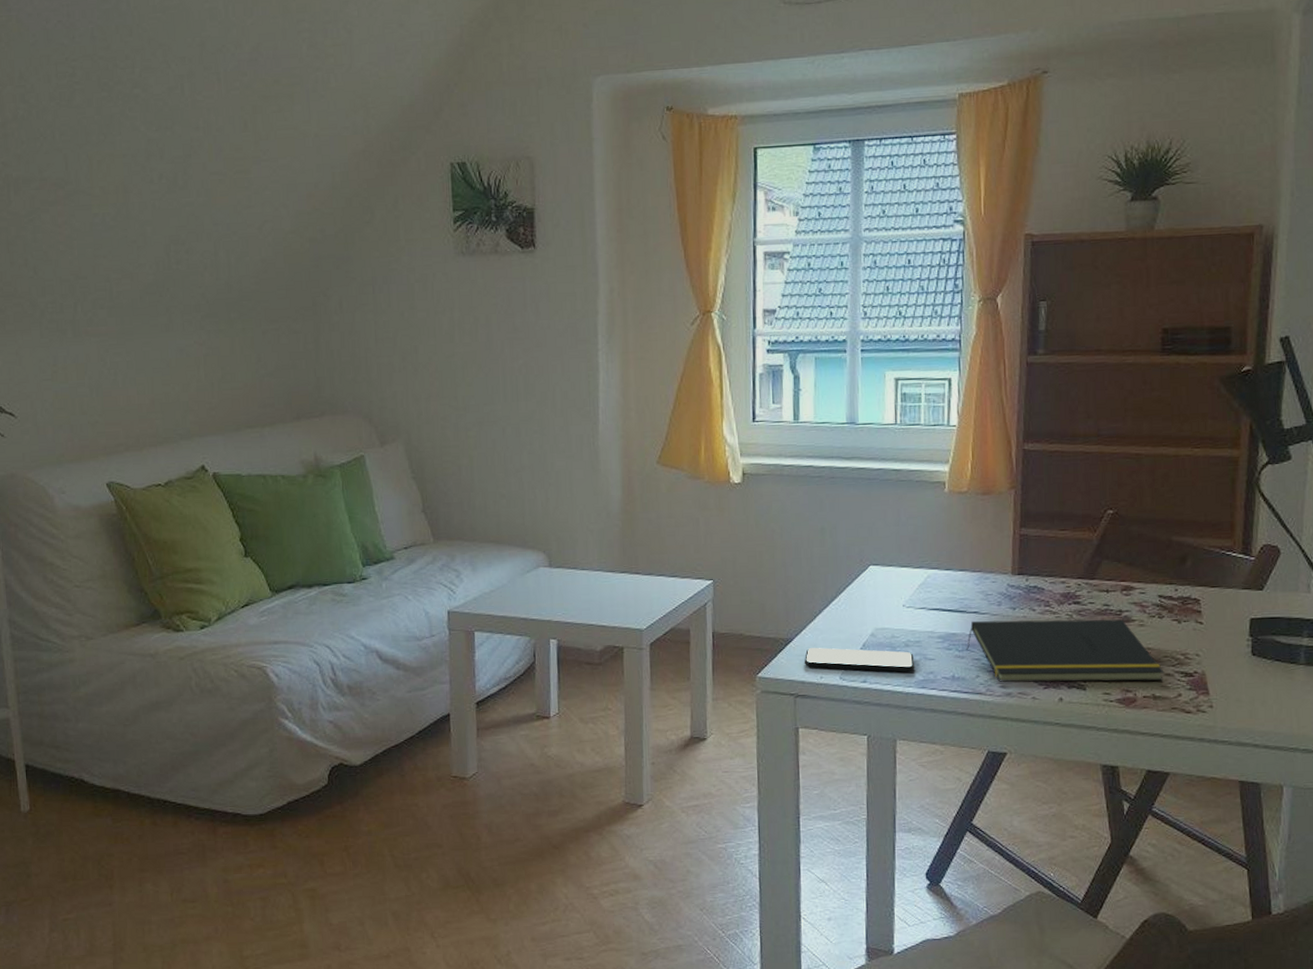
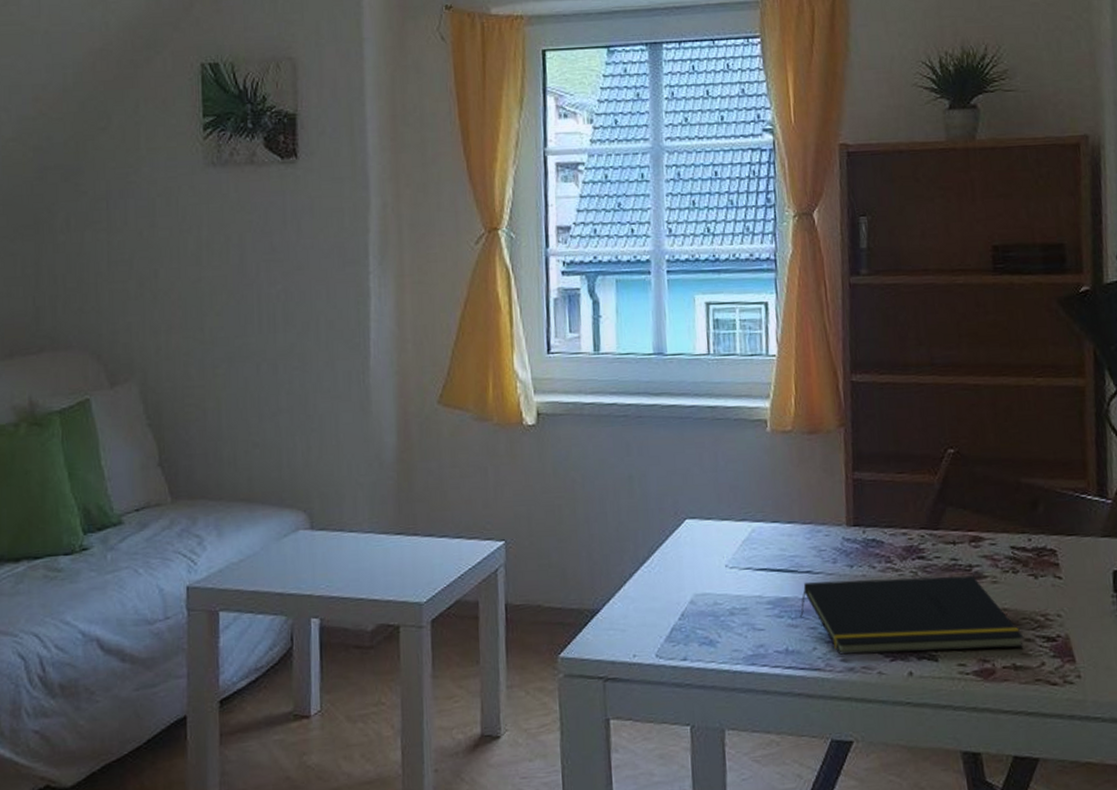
smartphone: present [805,647,915,672] -> none [614,619,743,647]

